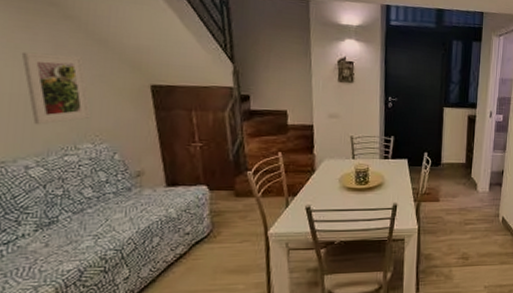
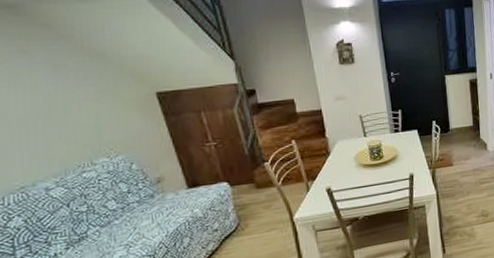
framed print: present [21,51,92,125] -> none [21,74,103,147]

